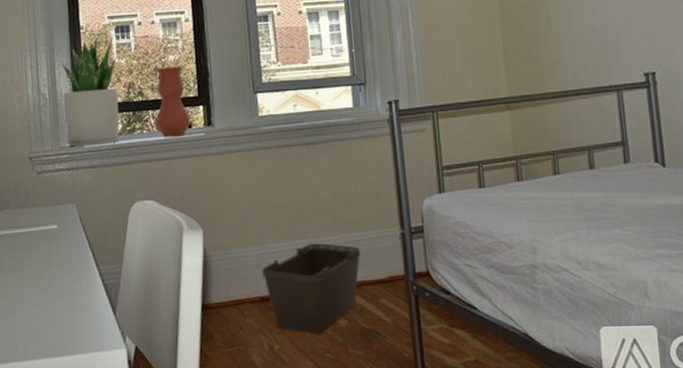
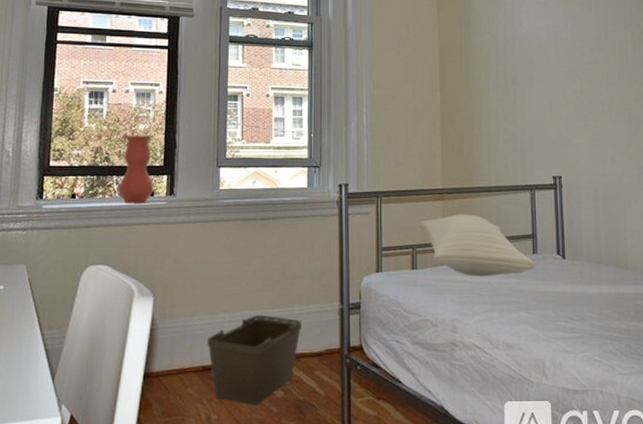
planter: present [62,36,120,147] -> none [25,99,87,207]
pillow: none [484,123,629,192] -> present [419,214,536,277]

